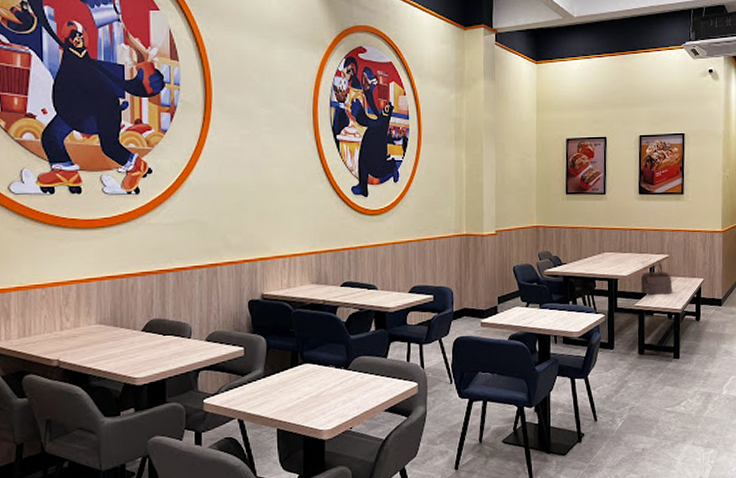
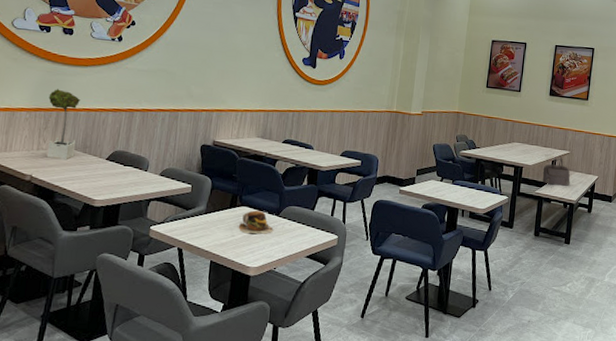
potted tree: none [64,258,105,338] -> present [46,89,80,160]
burger: none [304,366,344,394] -> present [239,210,274,235]

